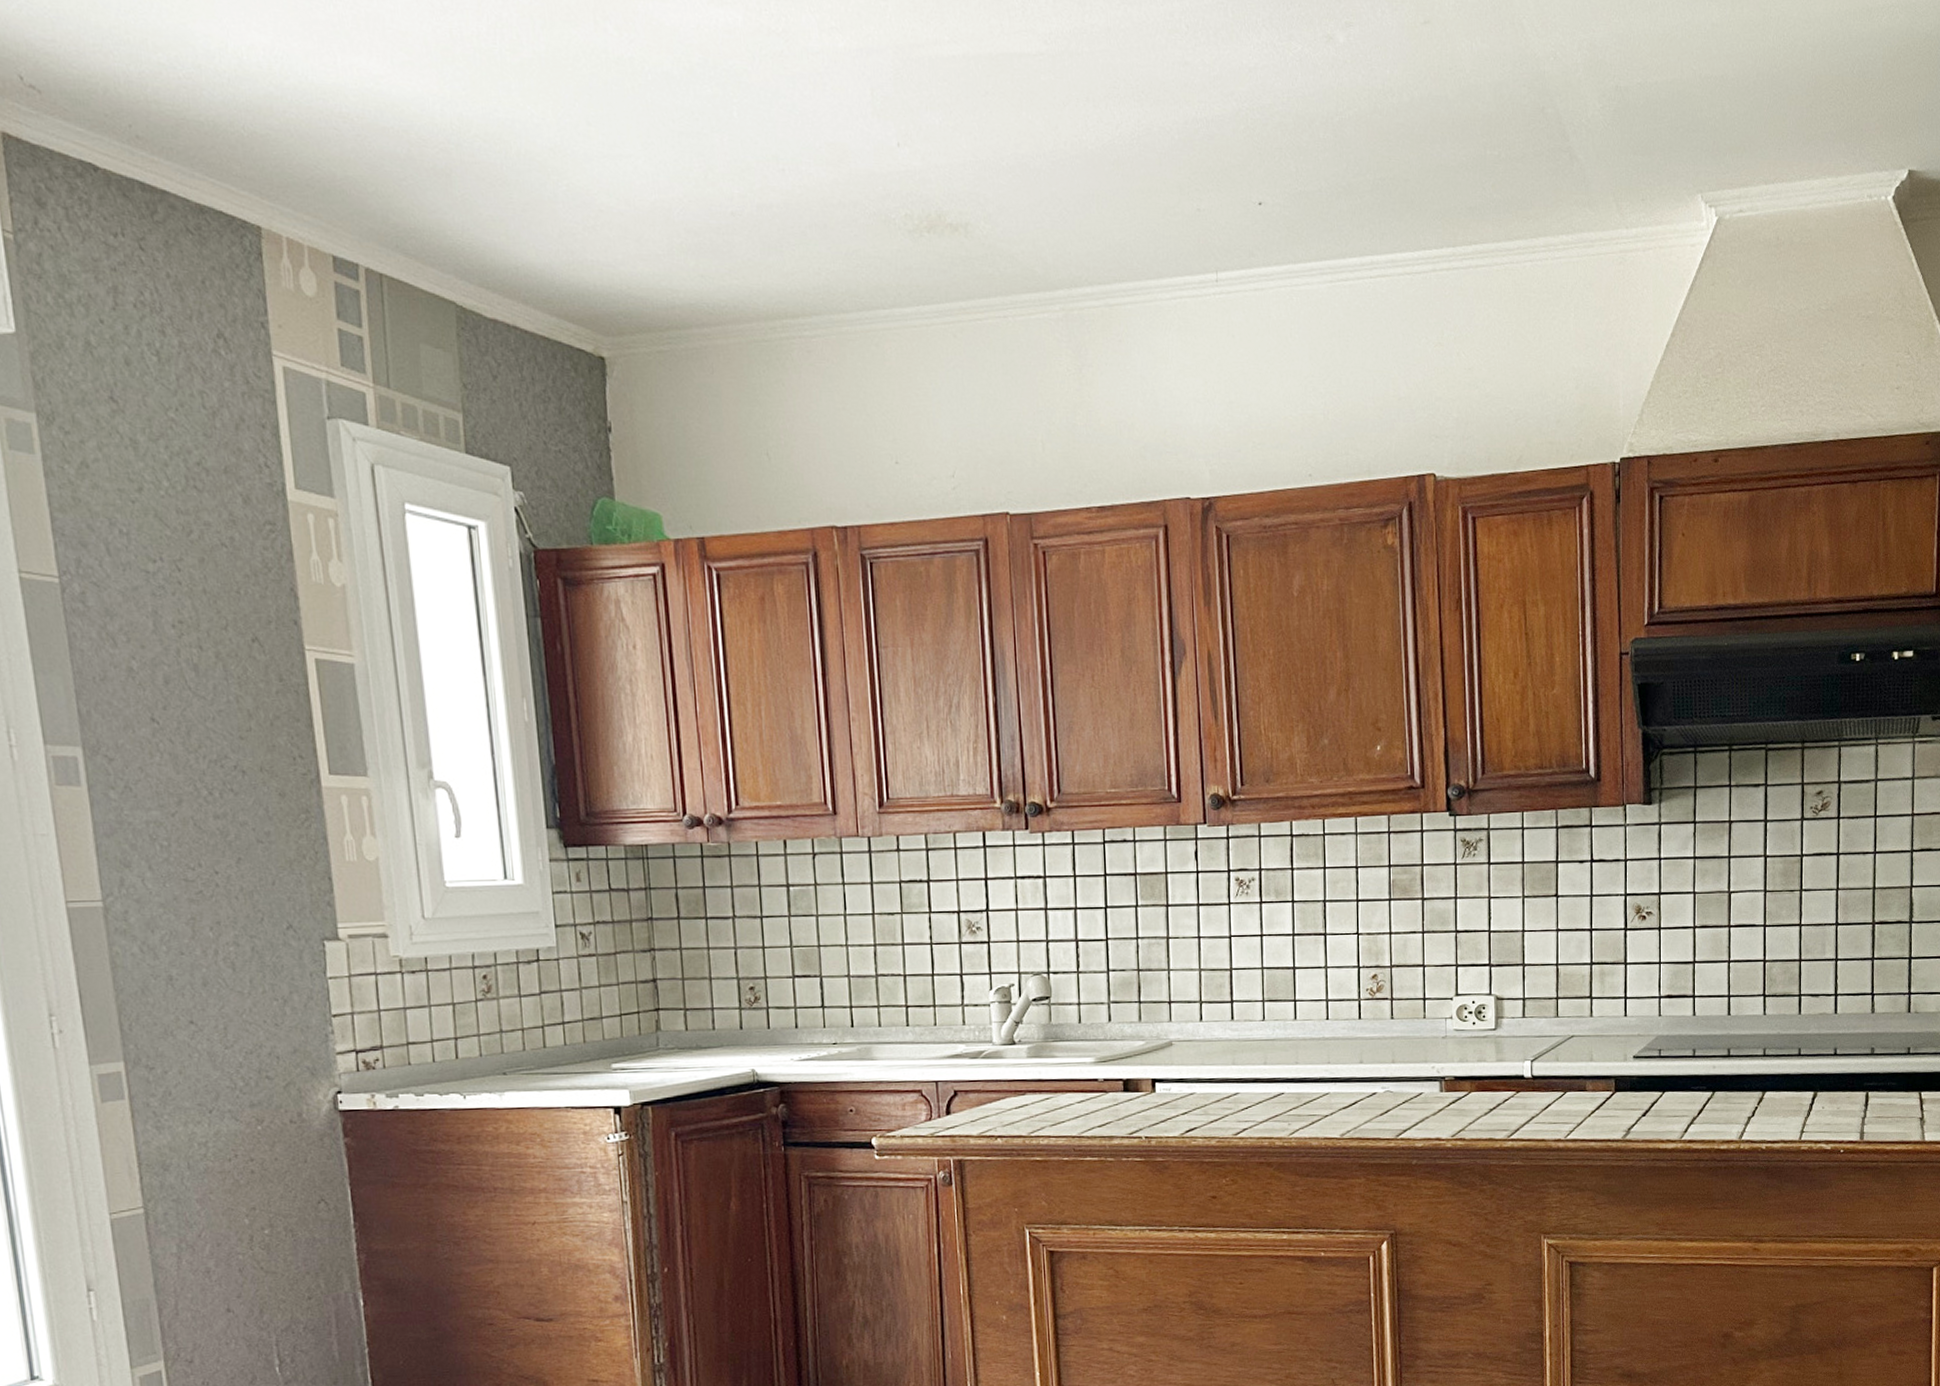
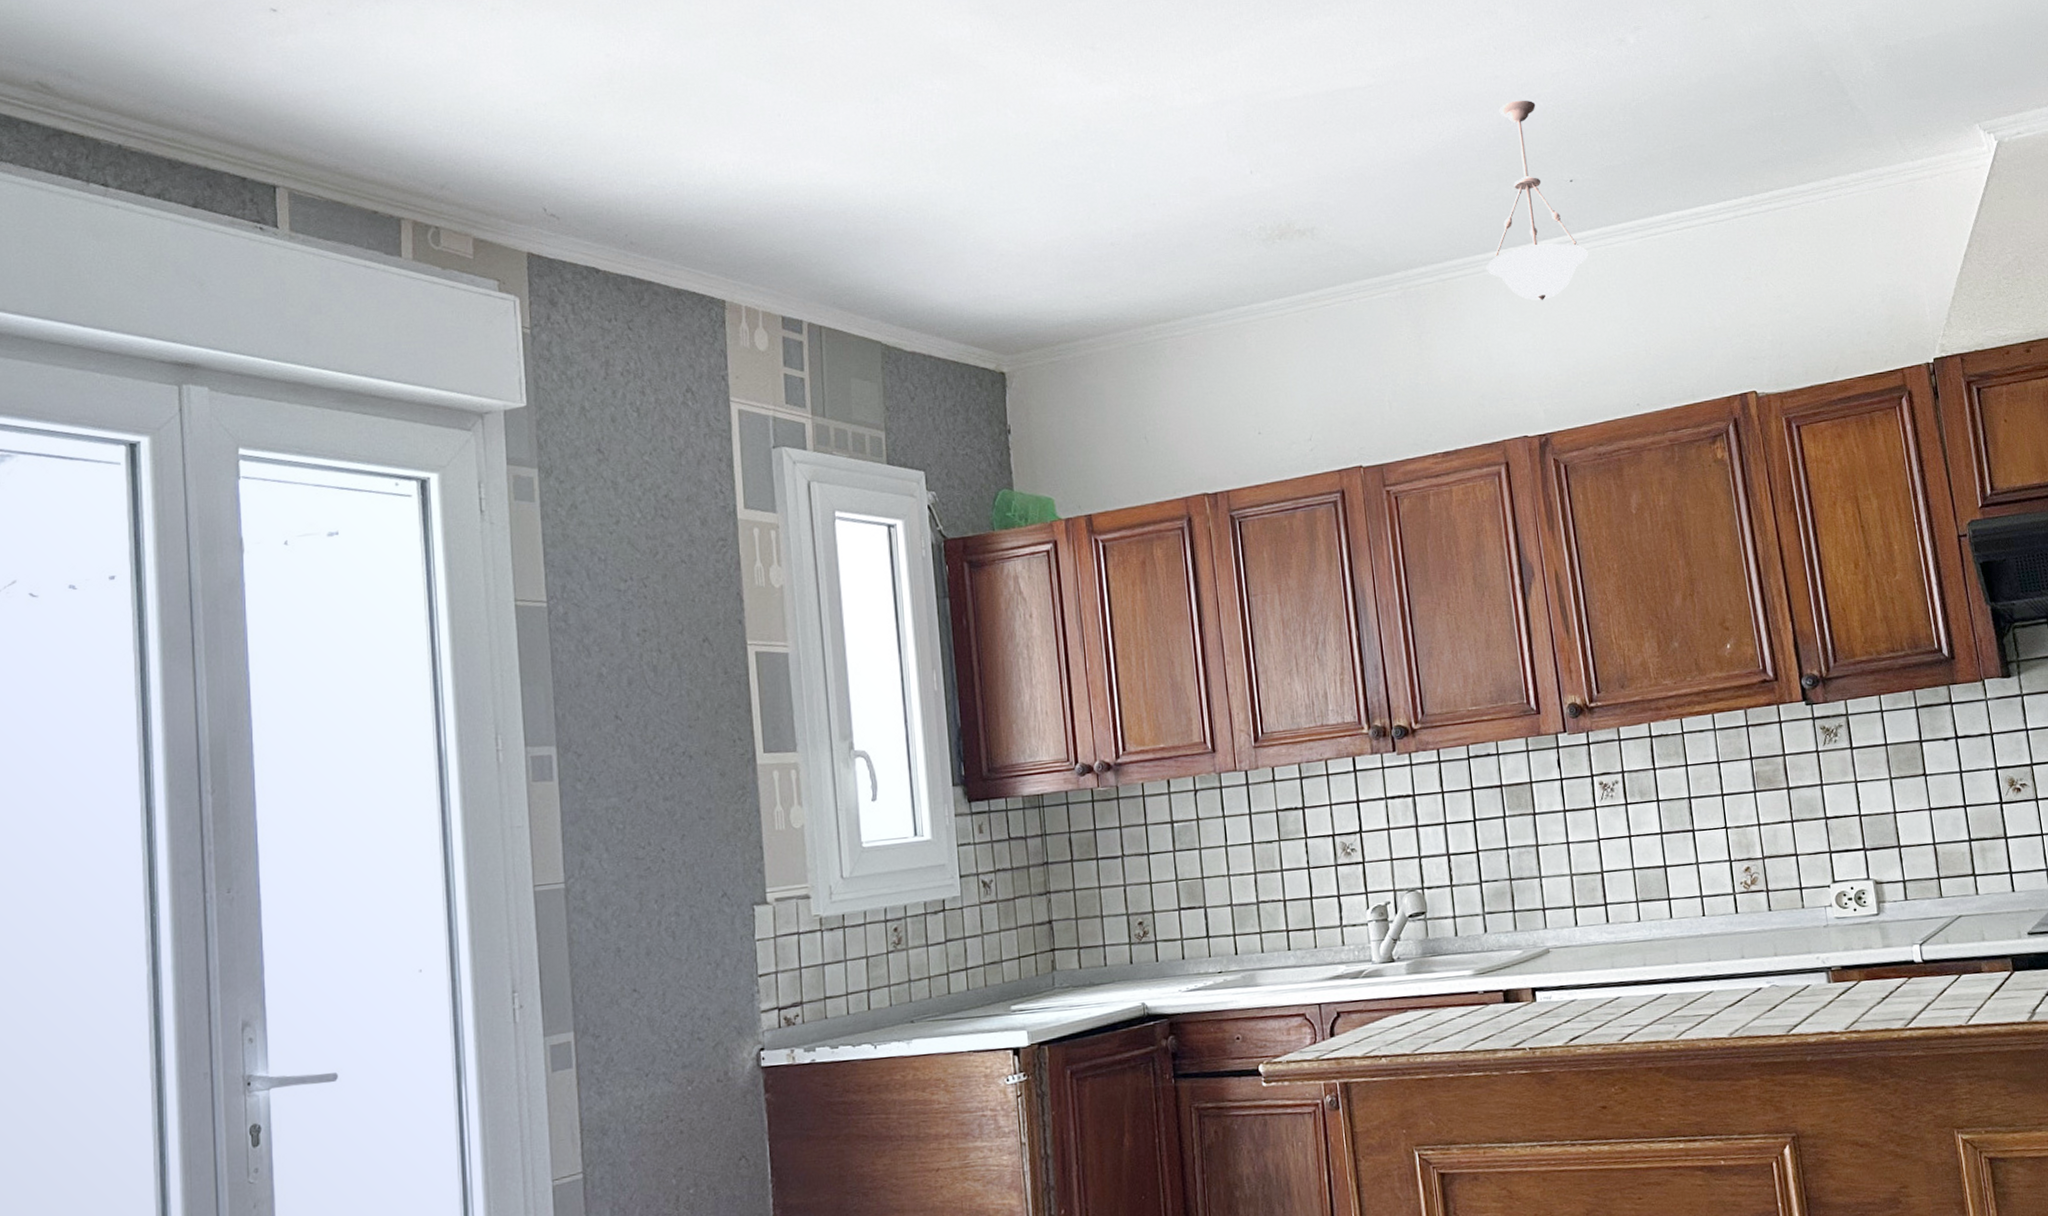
pendant light: none [1159,96,1271,344] -> present [1486,100,1588,301]

